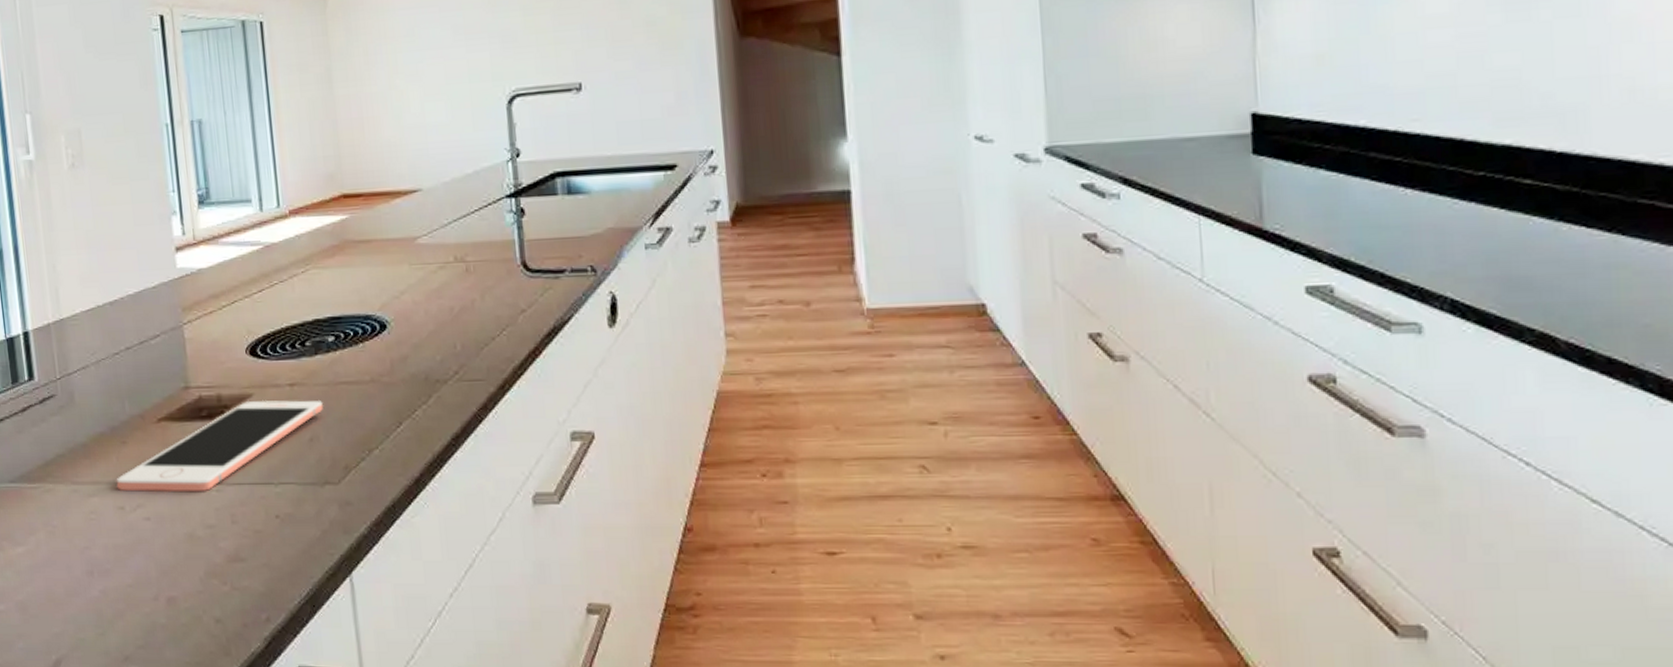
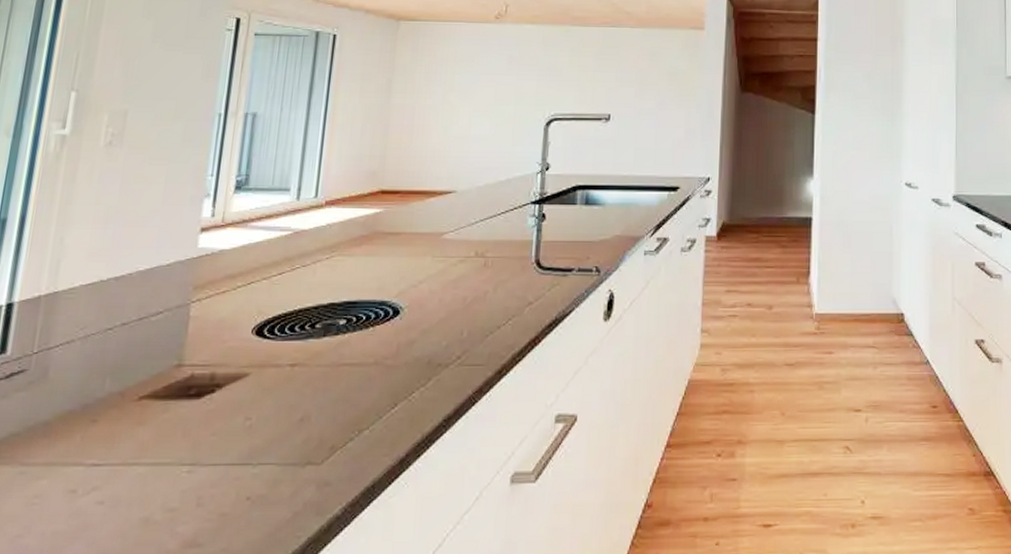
cell phone: present [116,400,323,493] -> none [73,379,321,474]

